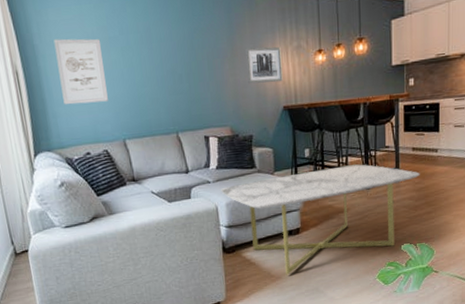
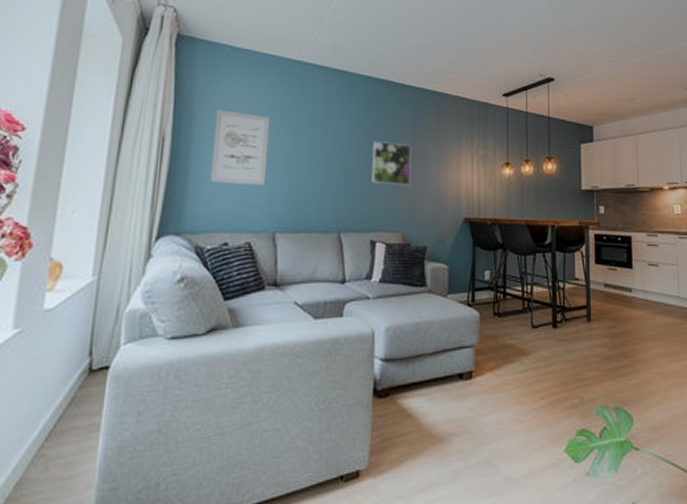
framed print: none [194,46,233,86] -> present [371,141,412,186]
coffee table: present [221,164,420,276] -> none [381,296,614,437]
wall art: present [245,46,283,84] -> none [428,149,466,191]

